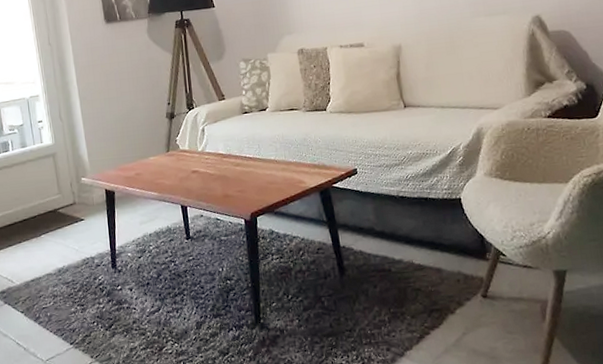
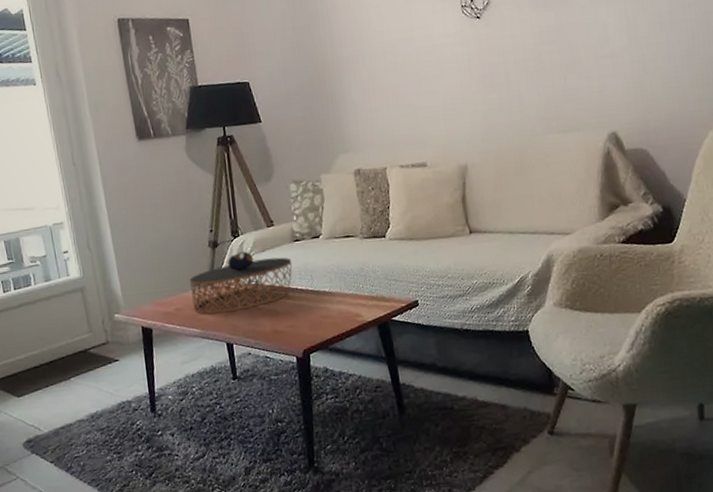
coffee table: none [148,122,241,179] -> present [189,251,292,314]

